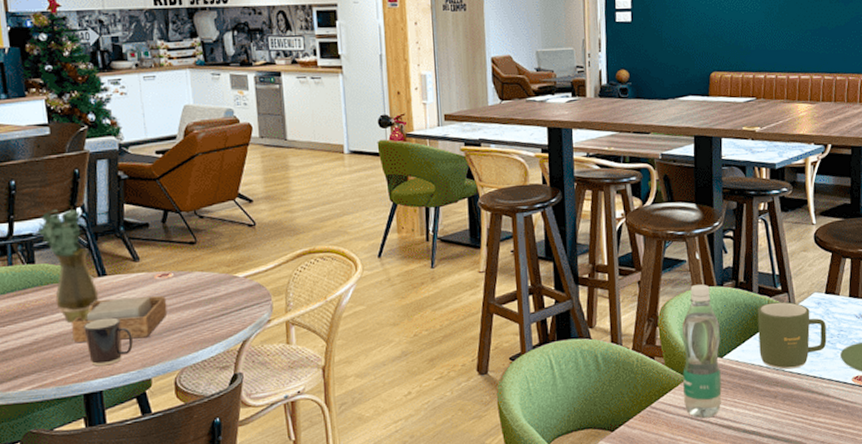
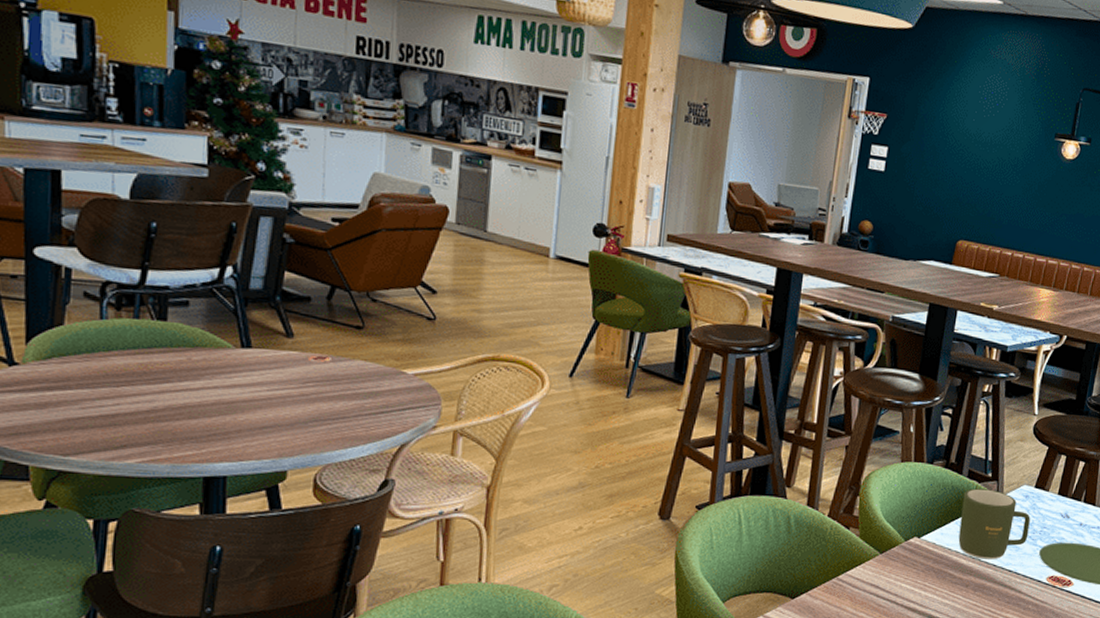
vase: present [37,207,99,322] -> none [175,259,239,395]
napkin holder: present [72,296,167,343] -> none [200,374,319,425]
mug: present [84,317,134,367] -> none [214,395,273,449]
bottle: present [681,284,722,419] -> none [872,458,924,598]

